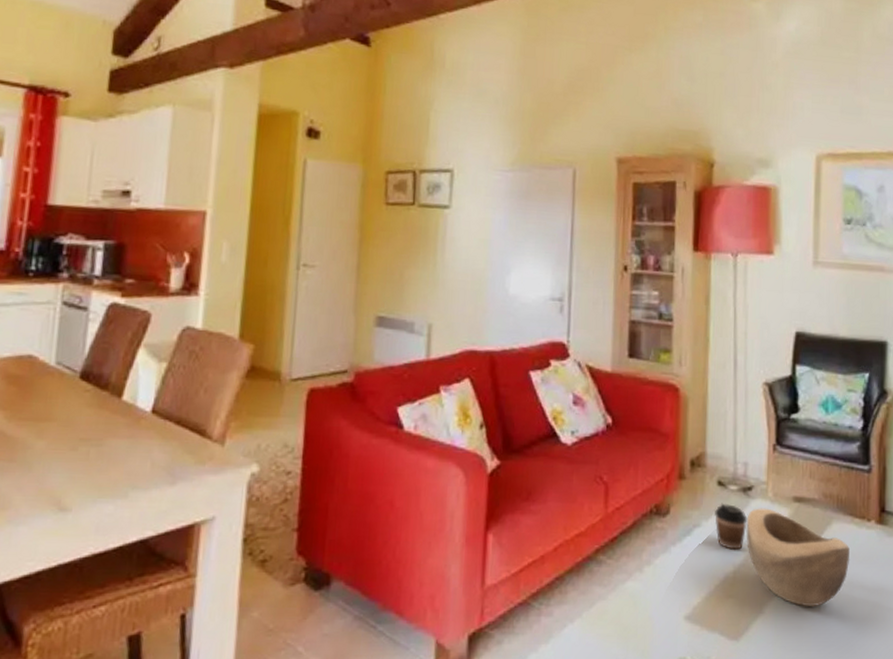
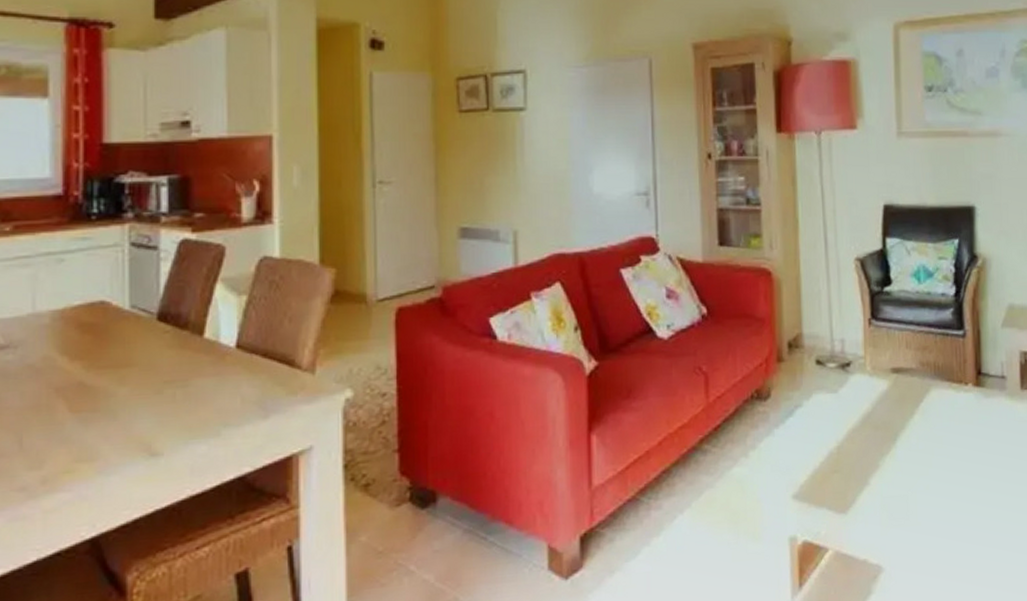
coffee cup: present [715,503,748,550] -> none [815,381,848,426]
decorative bowl: present [746,508,850,606] -> none [847,382,949,474]

